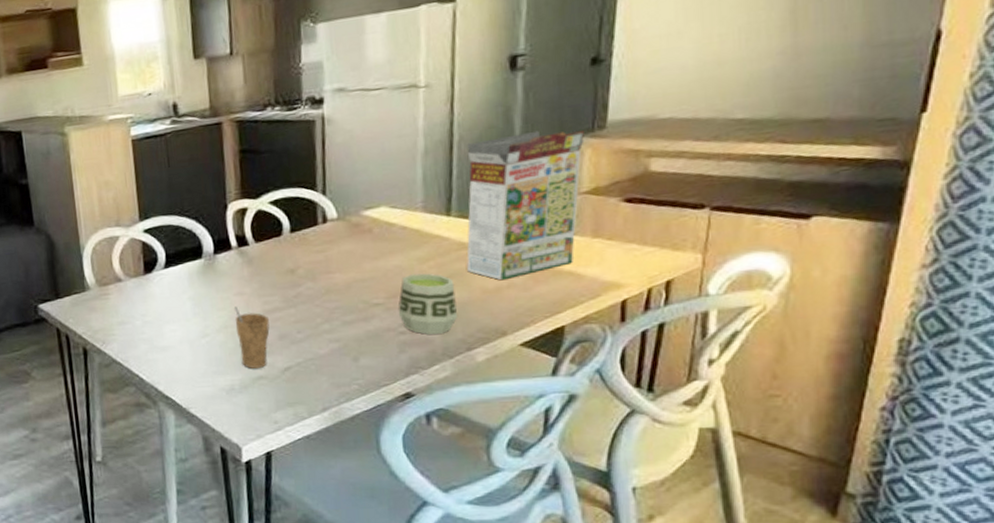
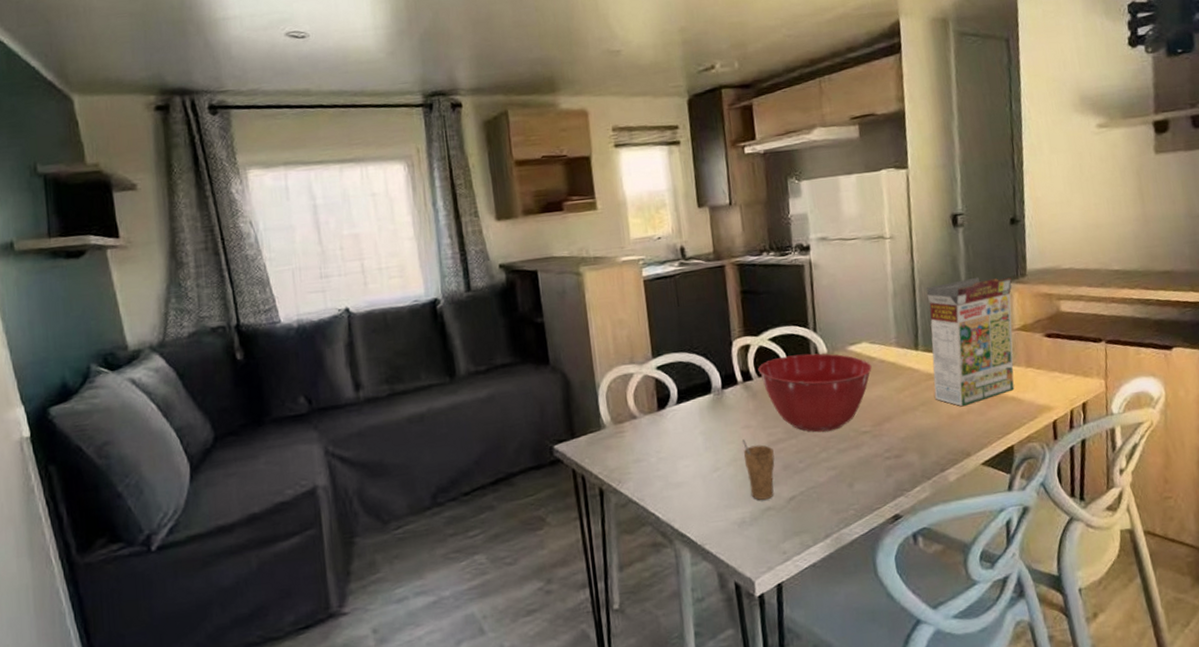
mixing bowl: none [255,218,391,303] -> present [758,353,872,433]
cup: present [398,273,457,334] -> none [882,402,931,459]

